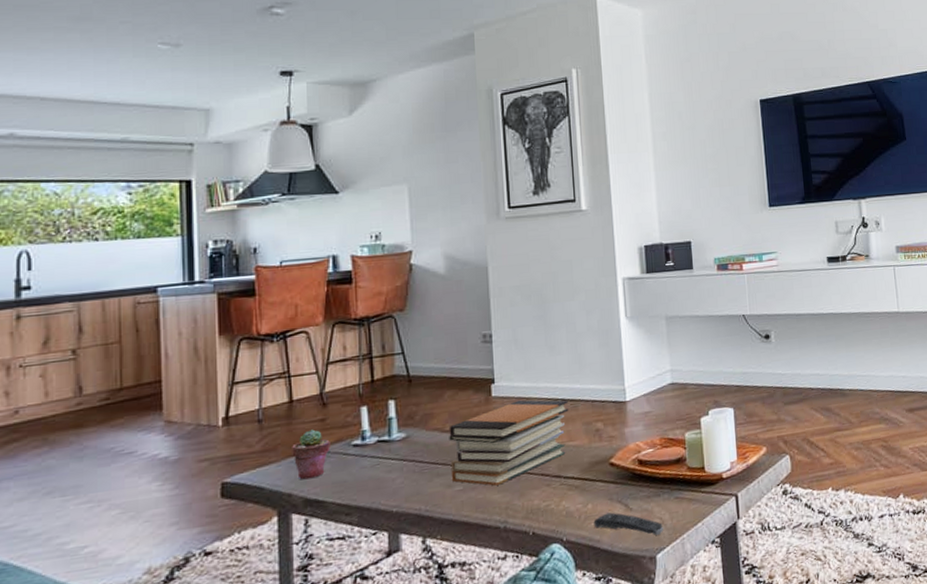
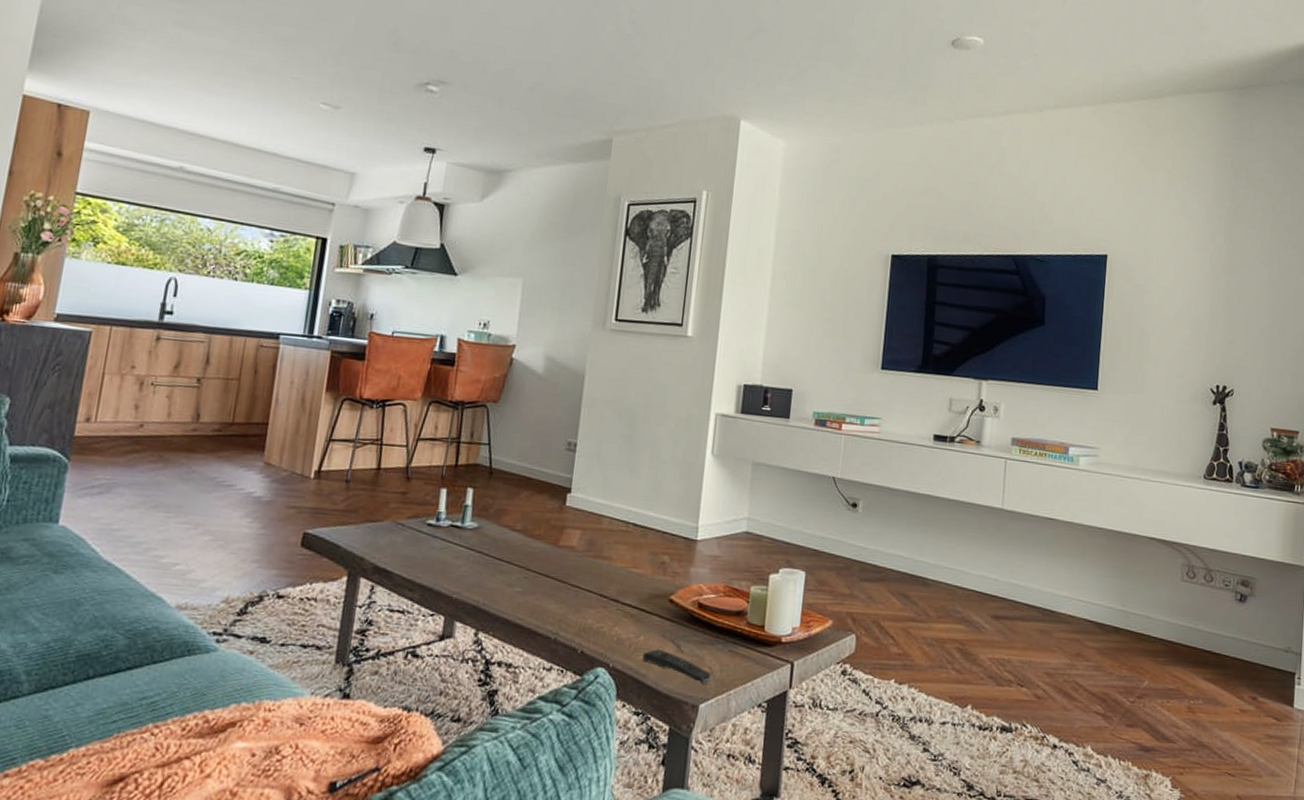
potted succulent: present [292,429,331,480] -> none [370,500,408,548]
book stack: present [449,399,569,486] -> none [513,514,640,596]

